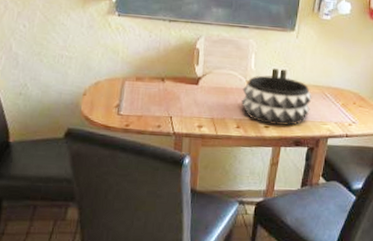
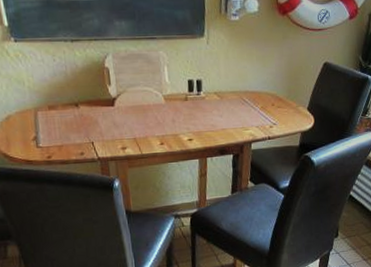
decorative bowl: present [241,75,312,126] -> none [160,87,231,137]

